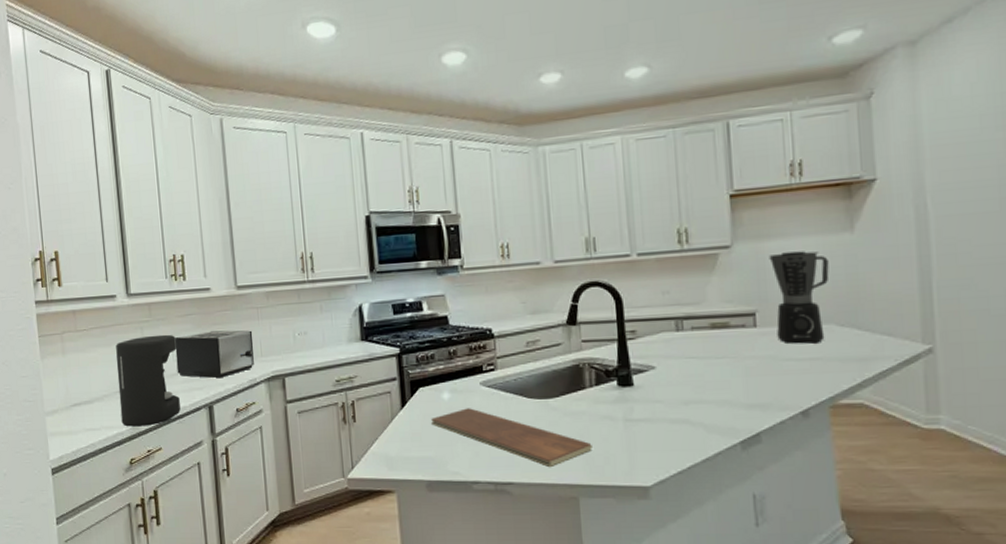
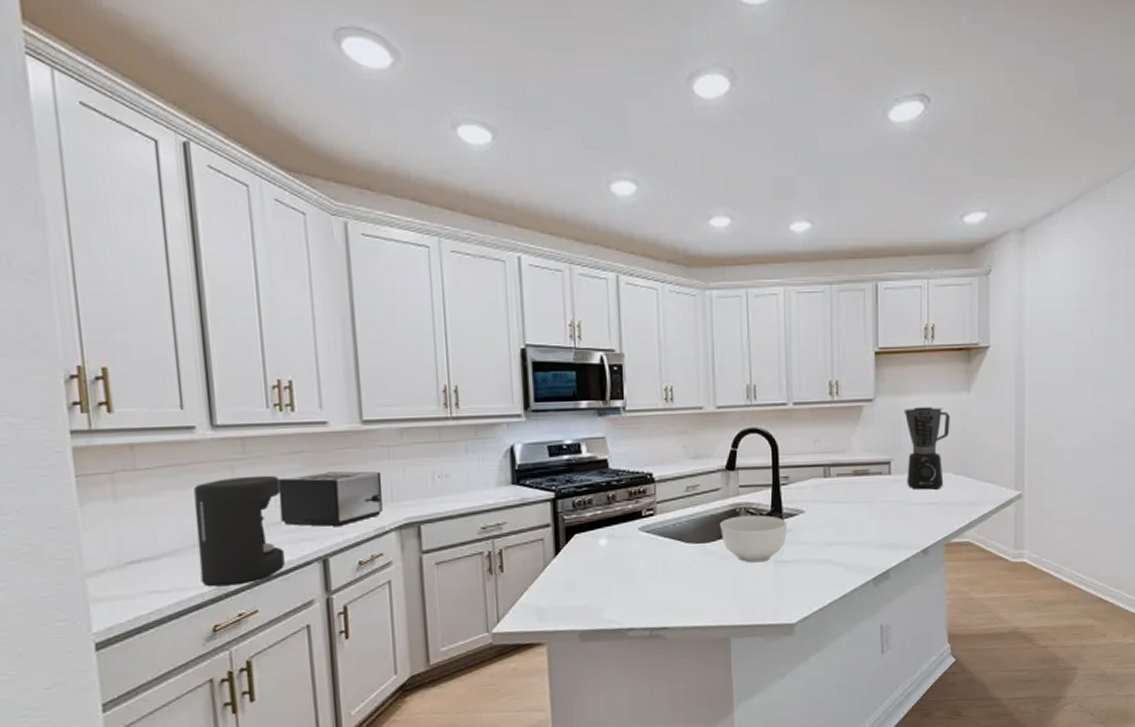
chopping board: present [431,408,592,468] -> none [586,554,745,611]
bowl: none [562,370,637,420] -> present [719,515,787,563]

